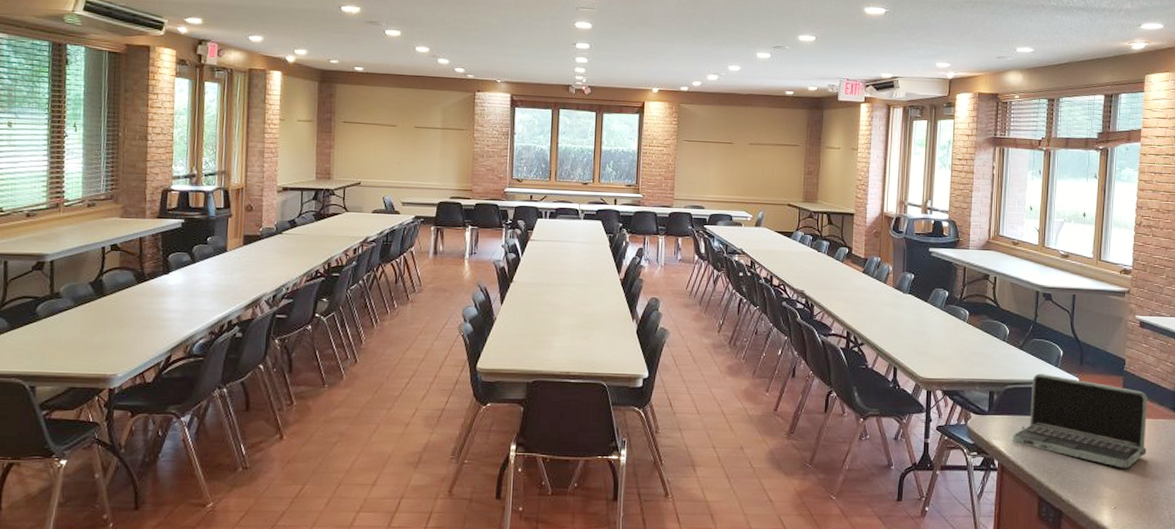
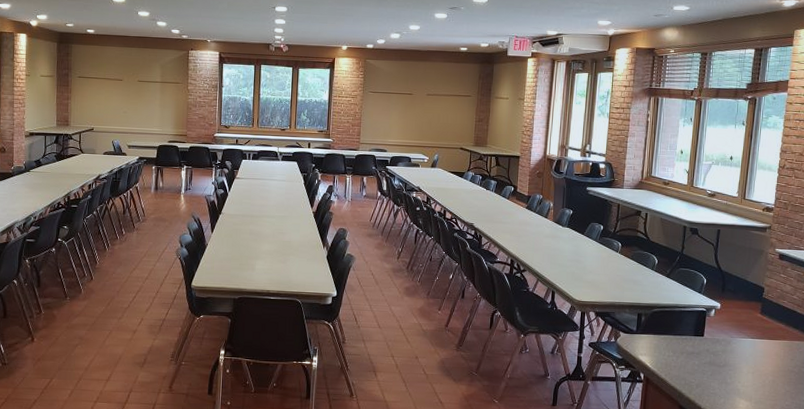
laptop: present [1012,374,1148,469] -> none [657,299,784,384]

